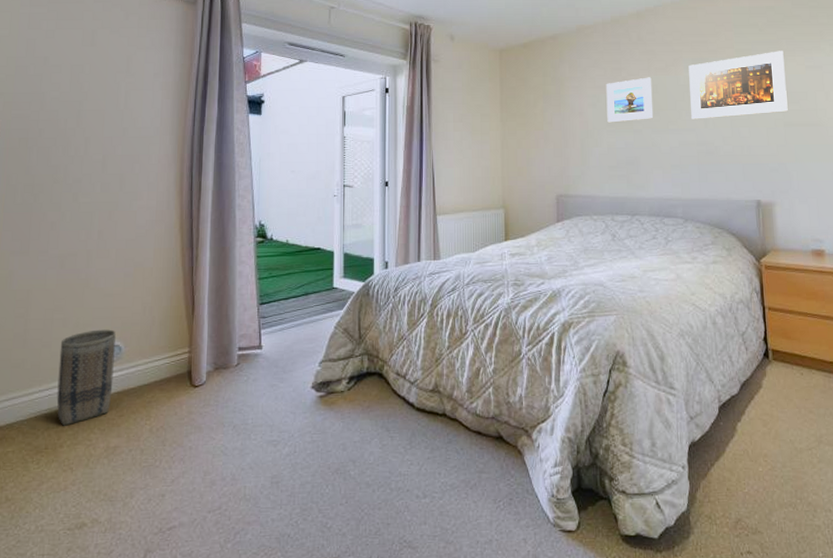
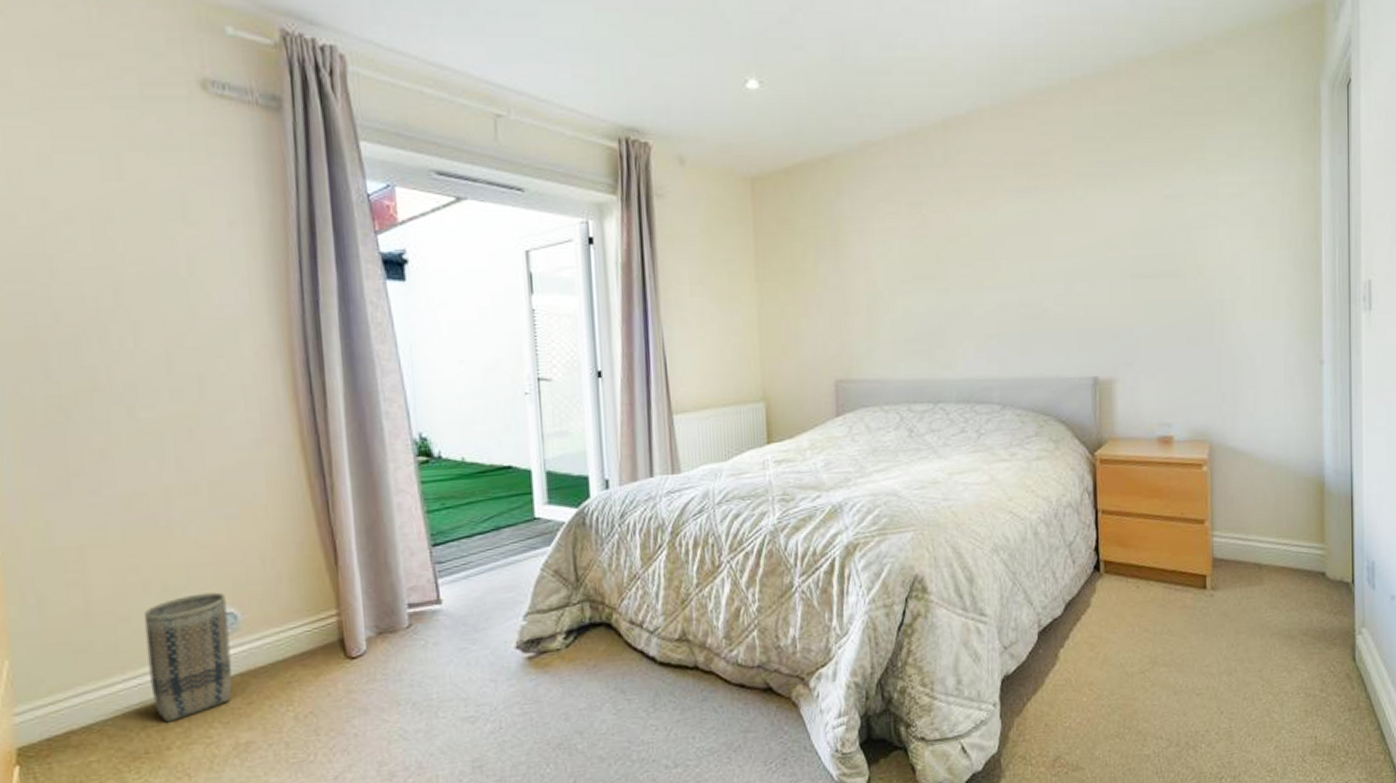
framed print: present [606,77,653,123] -> none [900,214,964,280]
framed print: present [688,51,788,119] -> none [1011,174,1138,272]

